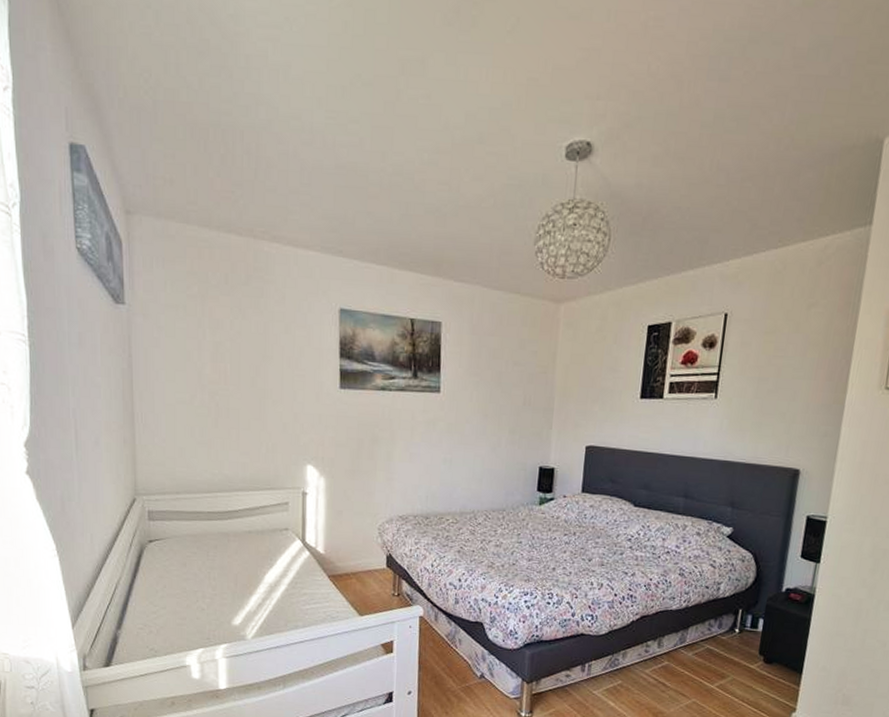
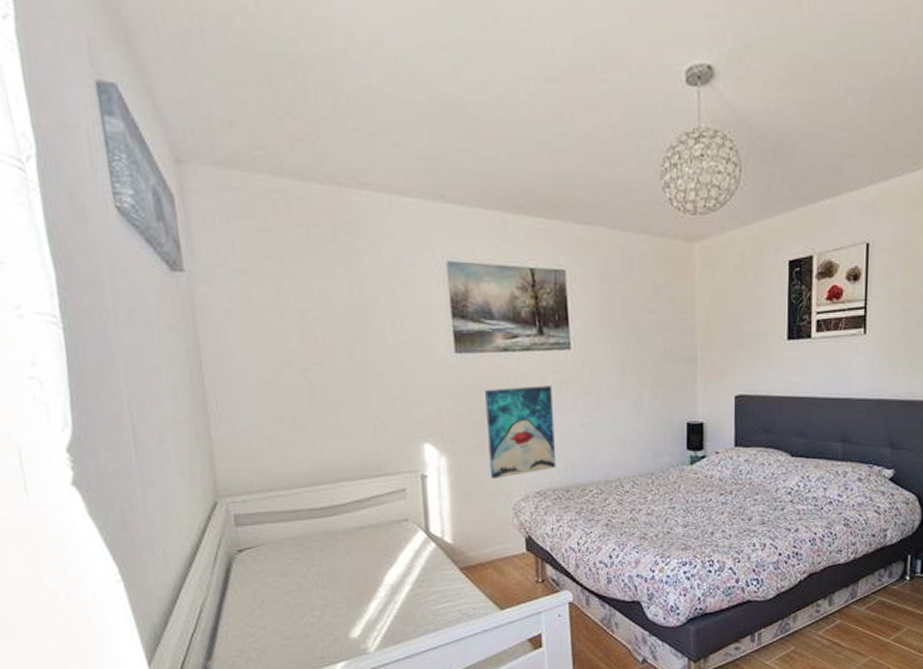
wall art: none [361,422,421,502] -> present [485,385,557,480]

